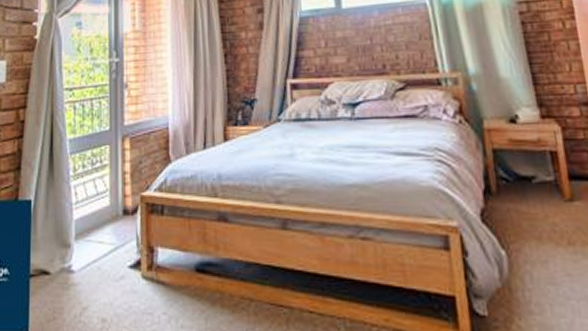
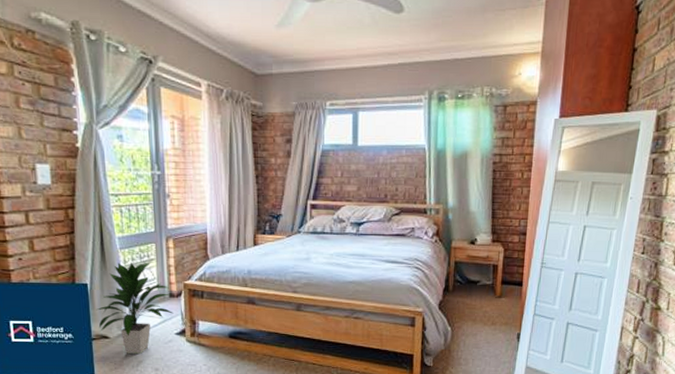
indoor plant: none [38,169,128,298] -> present [96,262,174,355]

